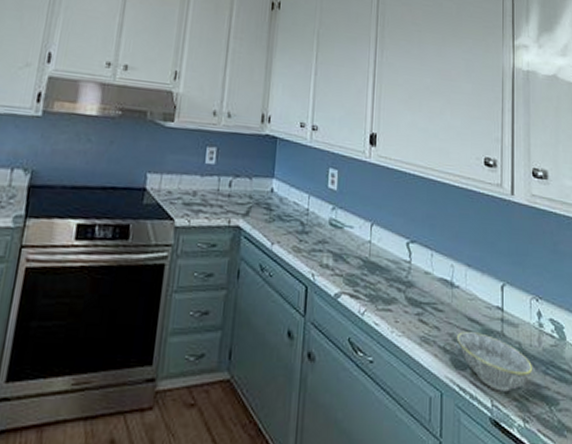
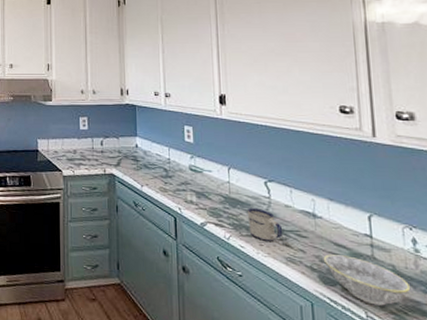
mug: none [385,275,420,318] -> present [247,208,283,242]

